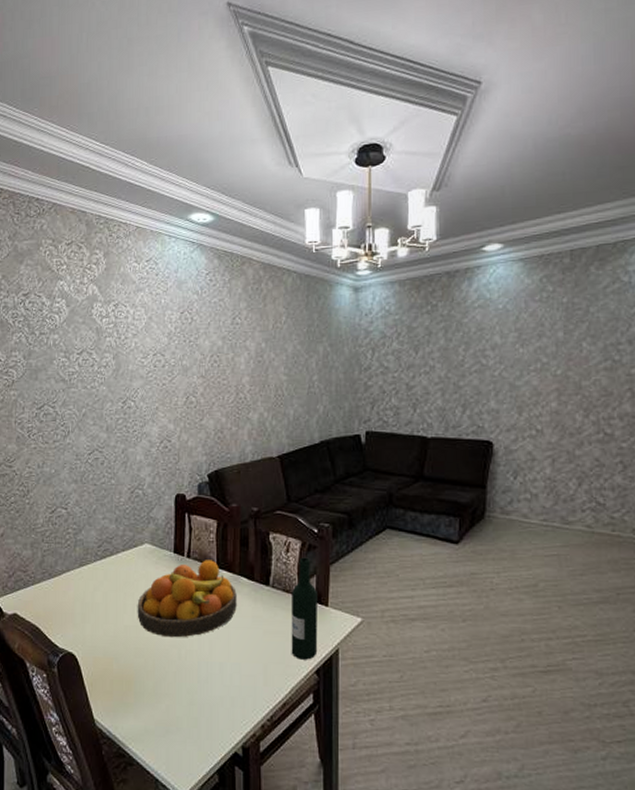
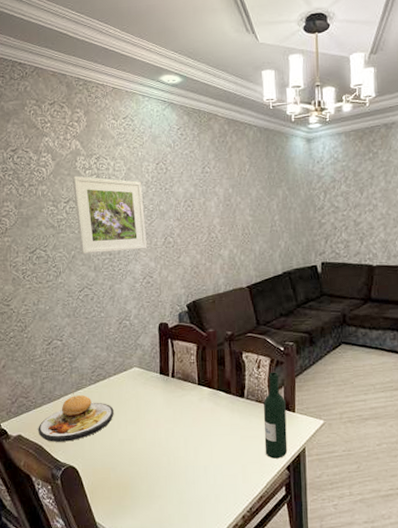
plate: none [35,565,120,624] -> present [38,390,114,442]
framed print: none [87,324,166,411] -> present [72,176,147,253]
fruit bowl: present [137,560,237,638] -> none [129,378,217,447]

